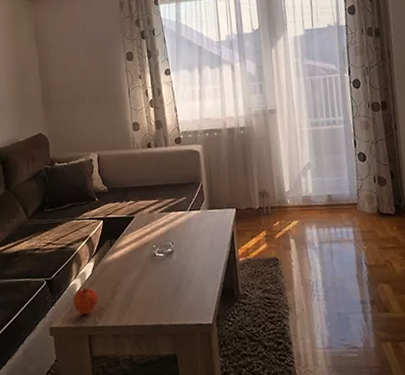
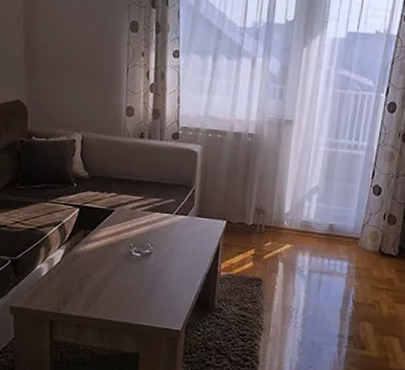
fruit: present [72,287,98,315] -> none [37,273,65,301]

